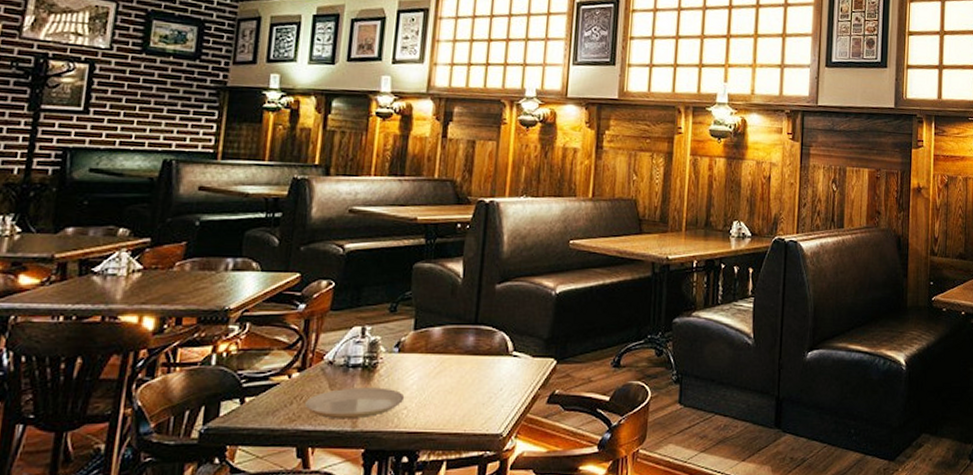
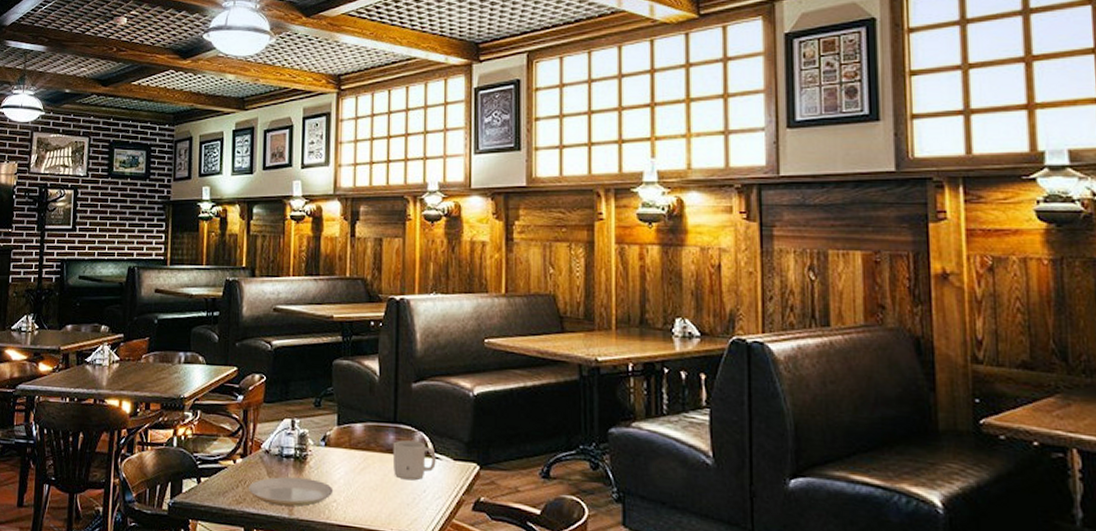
mug: none [471,341,515,380] -> present [392,440,436,481]

